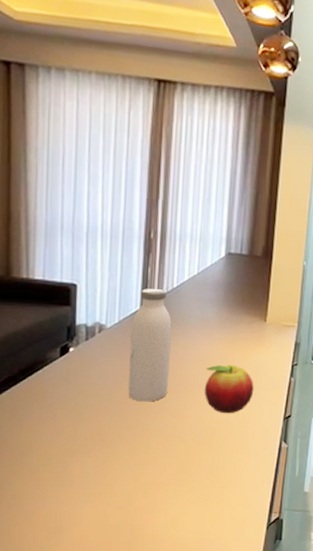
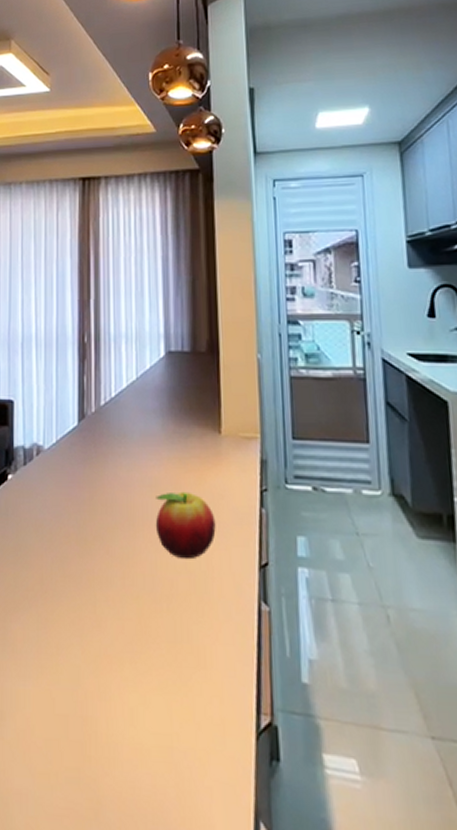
water bottle: present [128,288,172,402] -> none [70,399,114,542]

